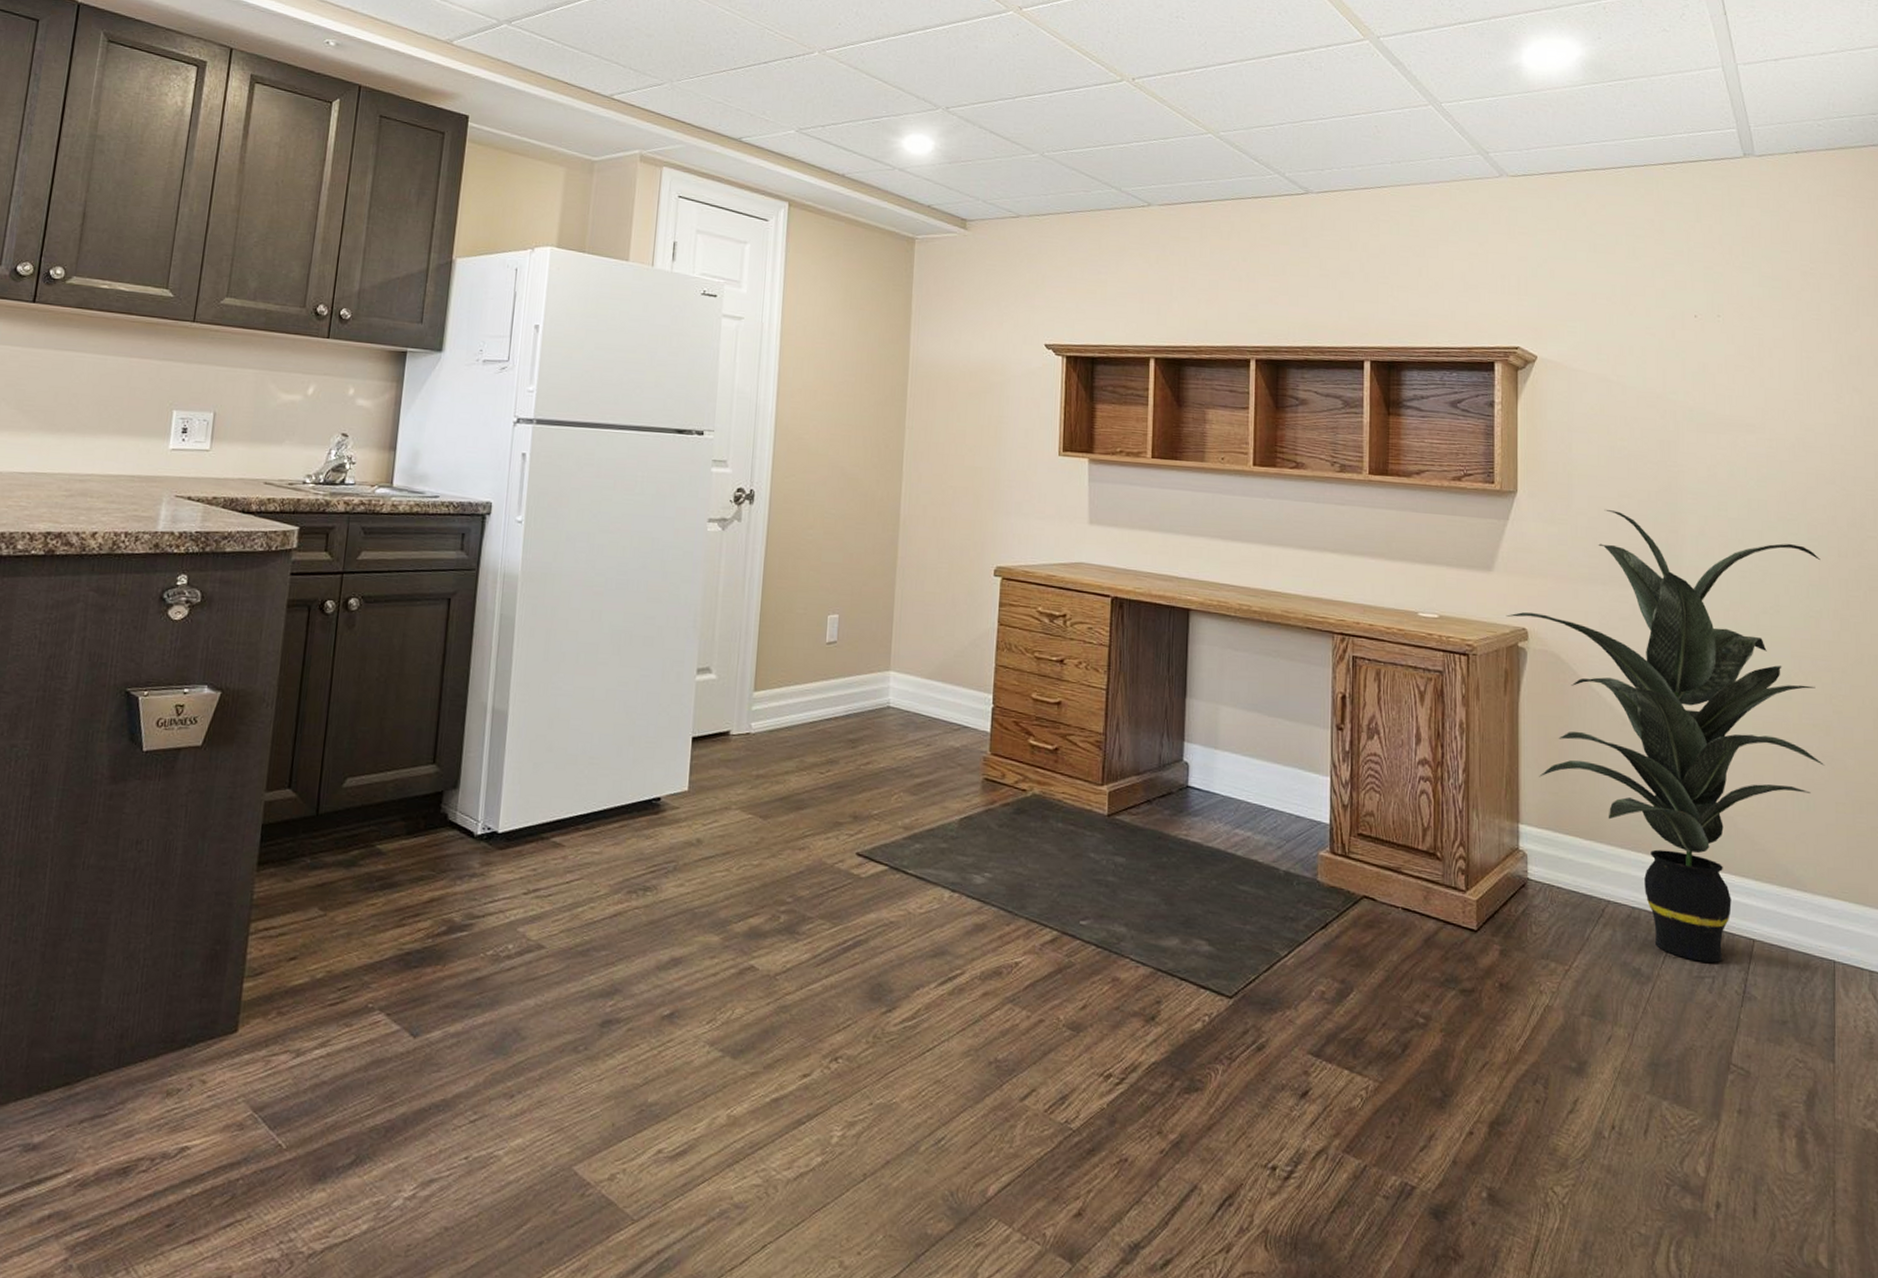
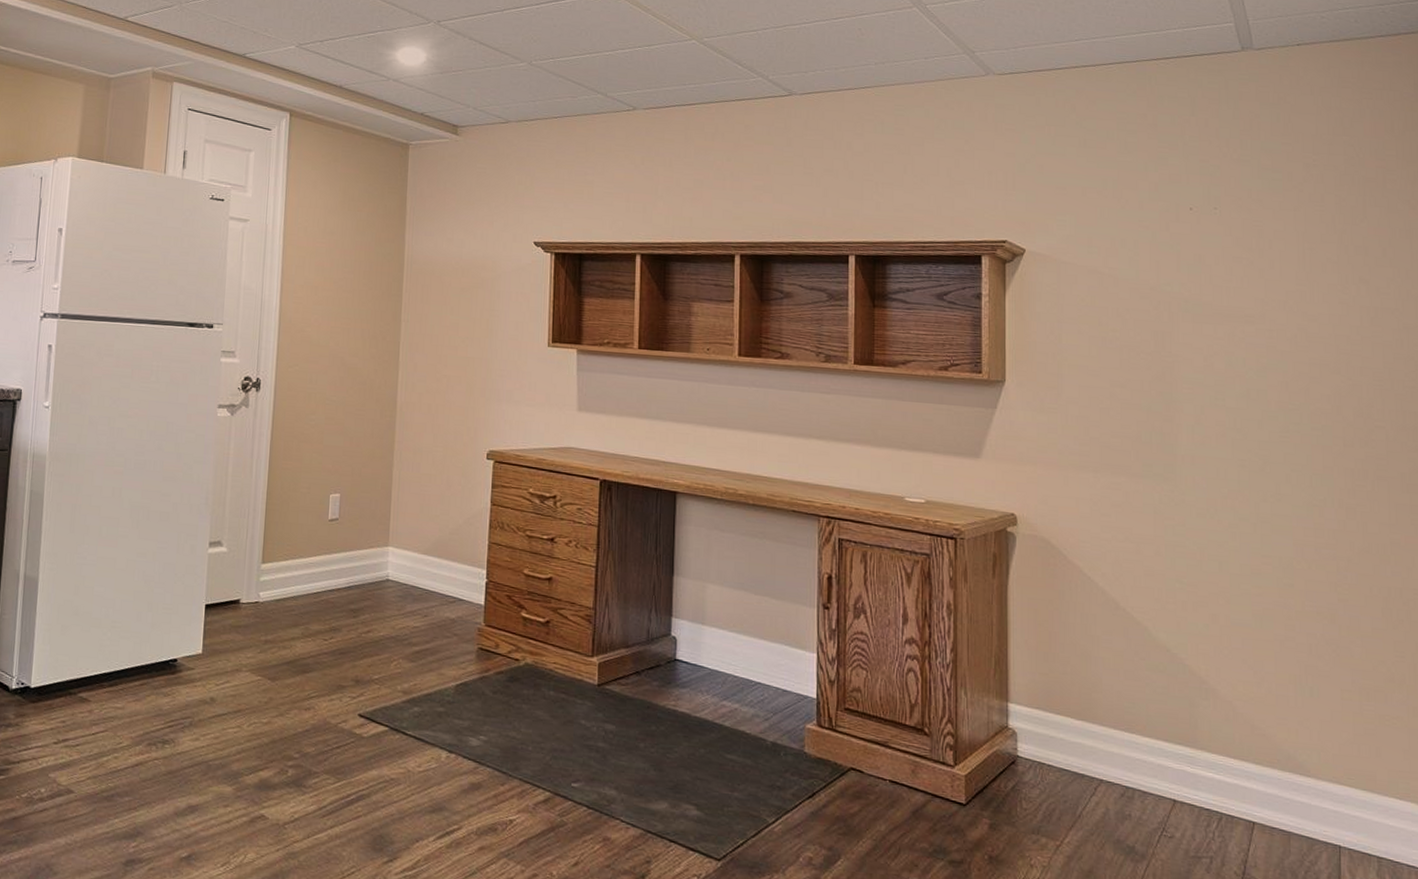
indoor plant: present [1506,510,1825,963] -> none [994,399,1330,844]

